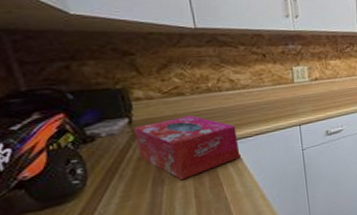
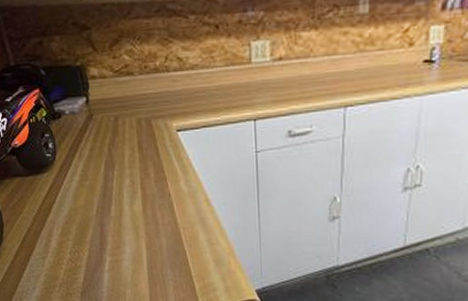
tissue box: present [134,115,241,181] -> none [90,98,186,168]

